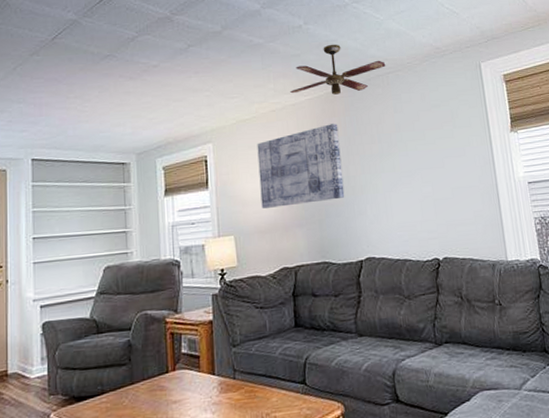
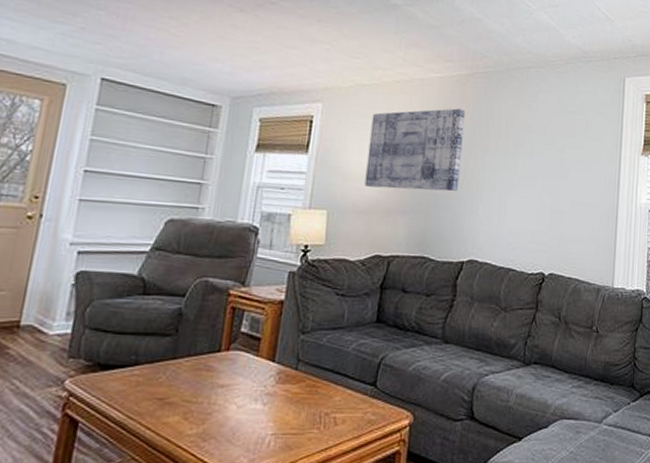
ceiling fan: present [290,44,386,95] -> none [421,23,529,80]

